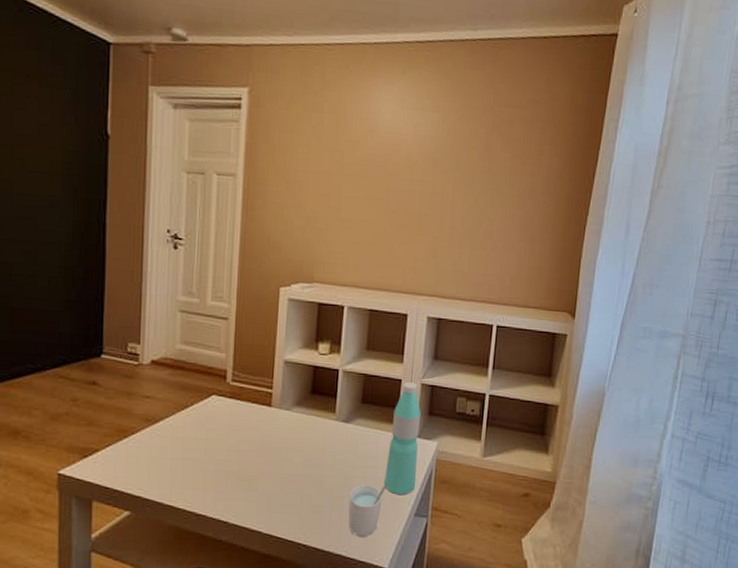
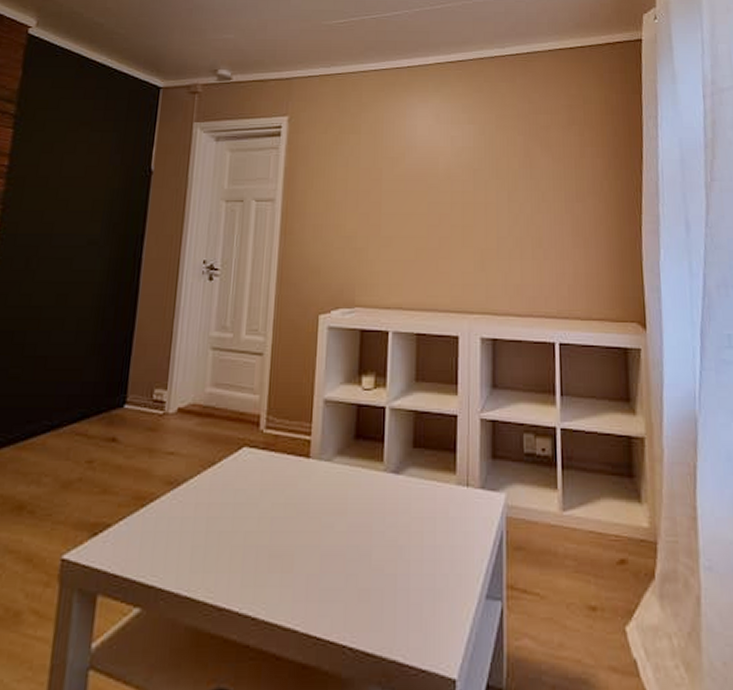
cup: present [348,485,387,538] -> none [403,555,449,634]
water bottle: present [383,381,422,496] -> none [444,417,484,570]

